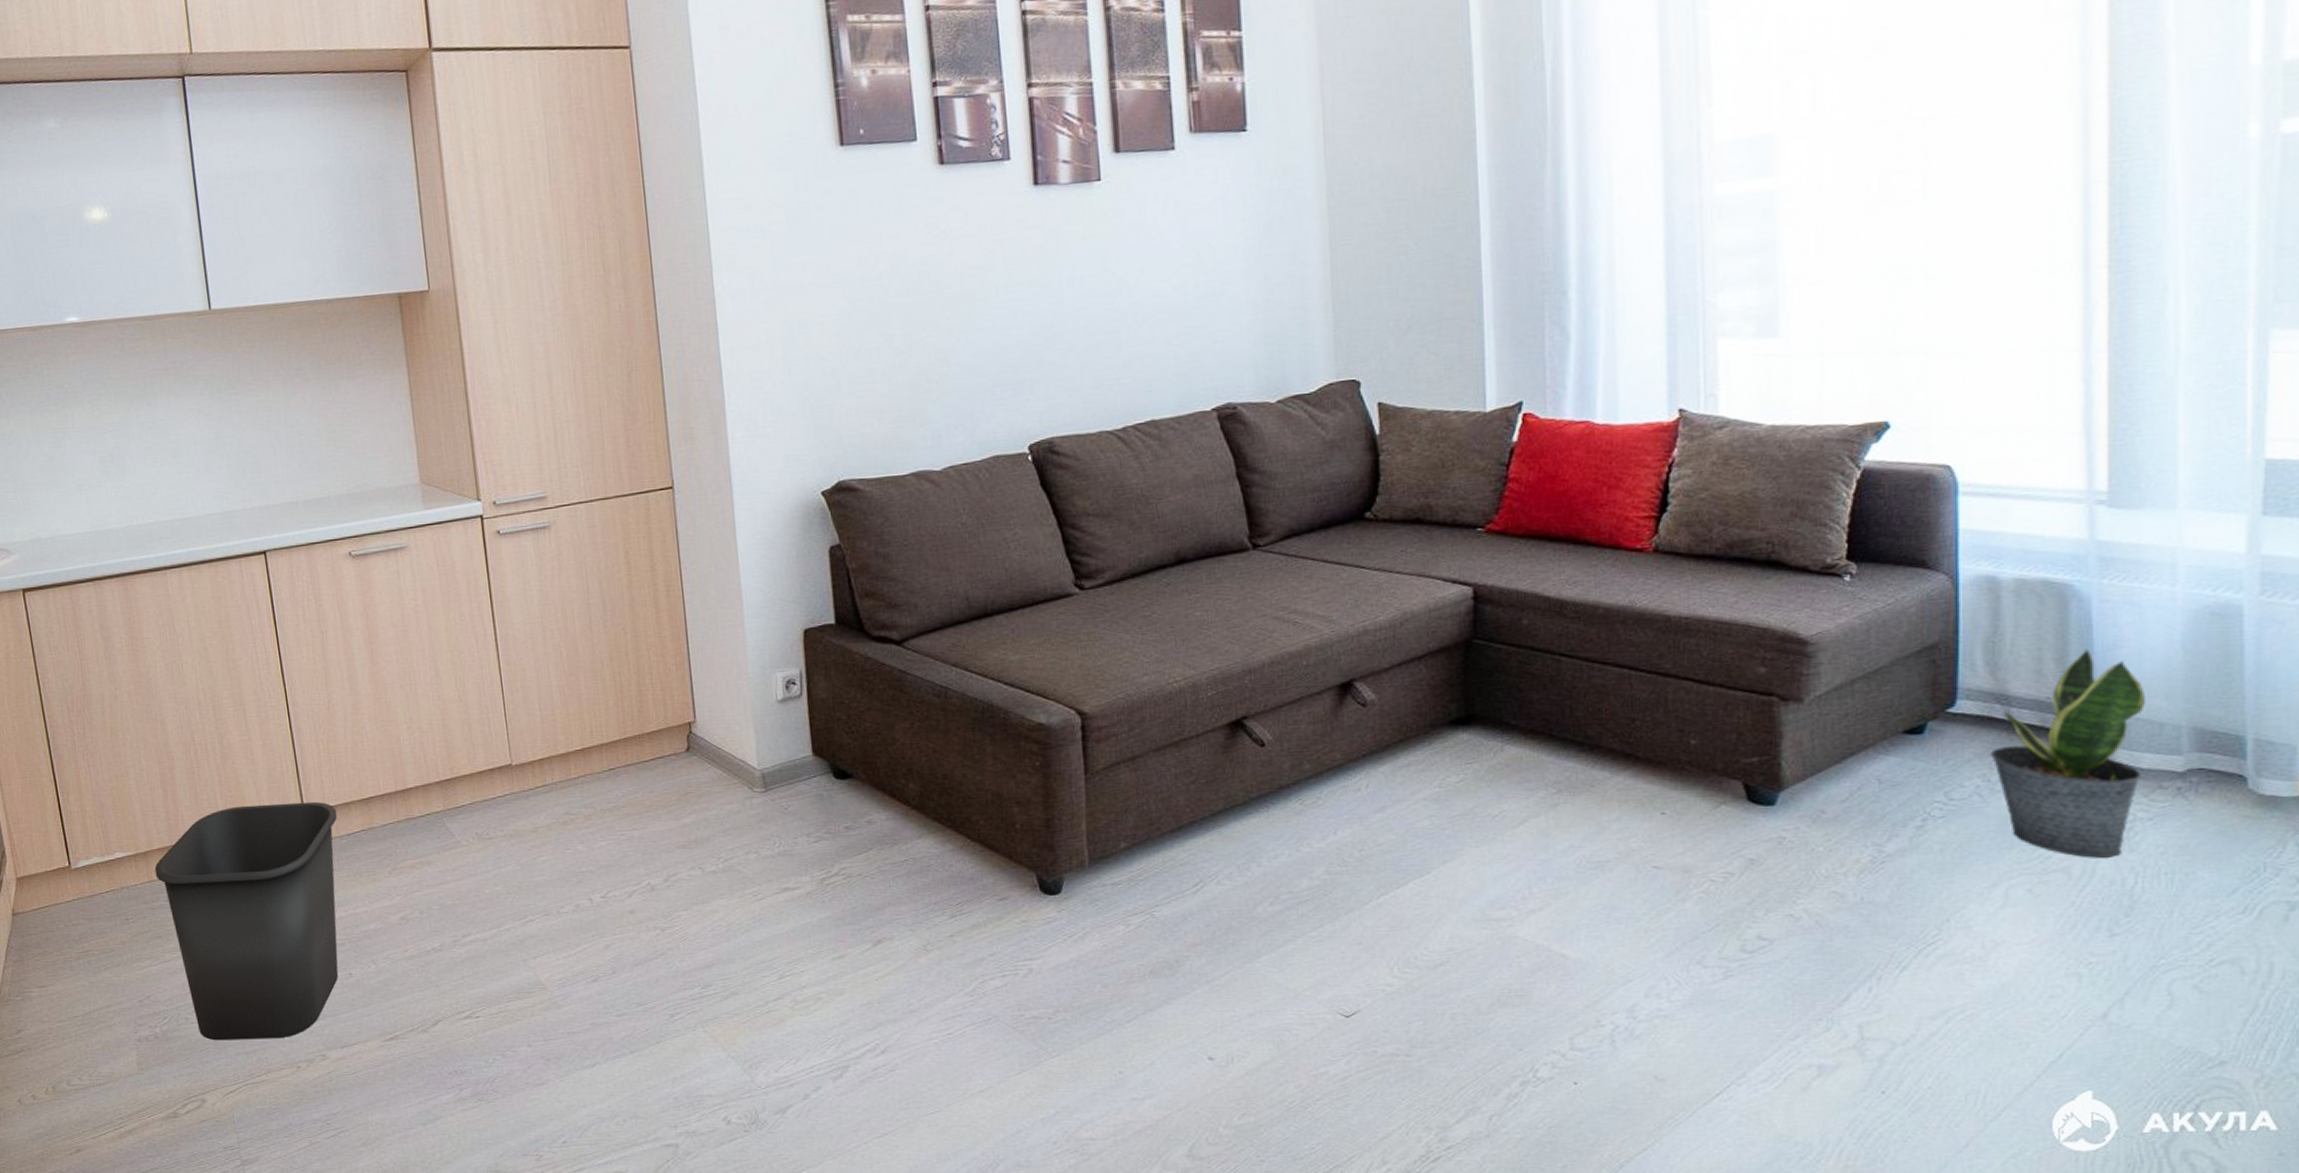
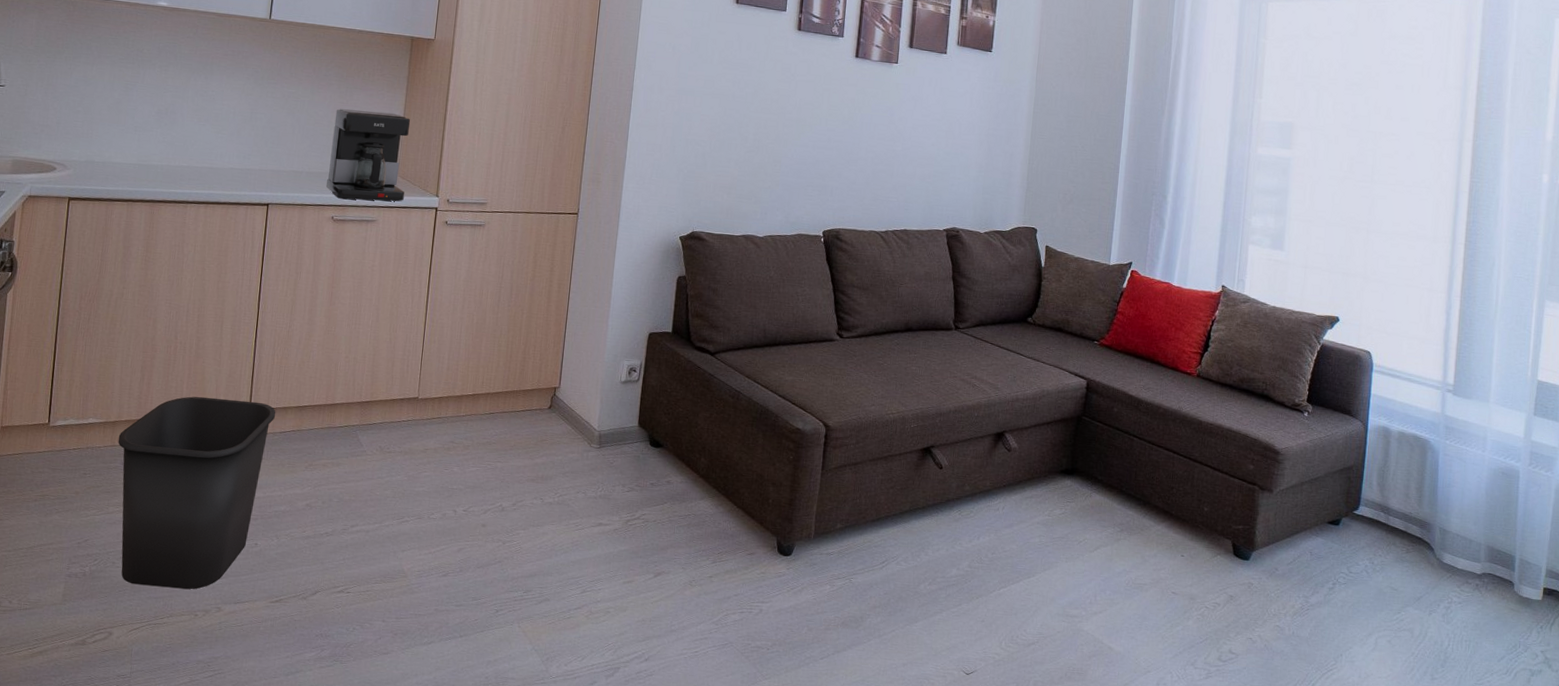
coffee maker: none [322,401,436,528] -> present [325,109,411,202]
potted plant: present [1989,648,2145,858] -> none [1375,484,1464,626]

